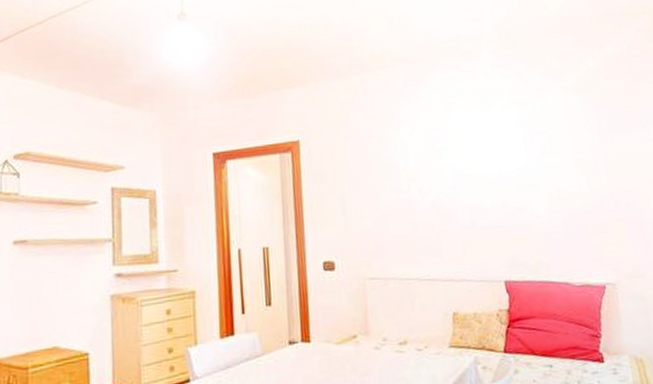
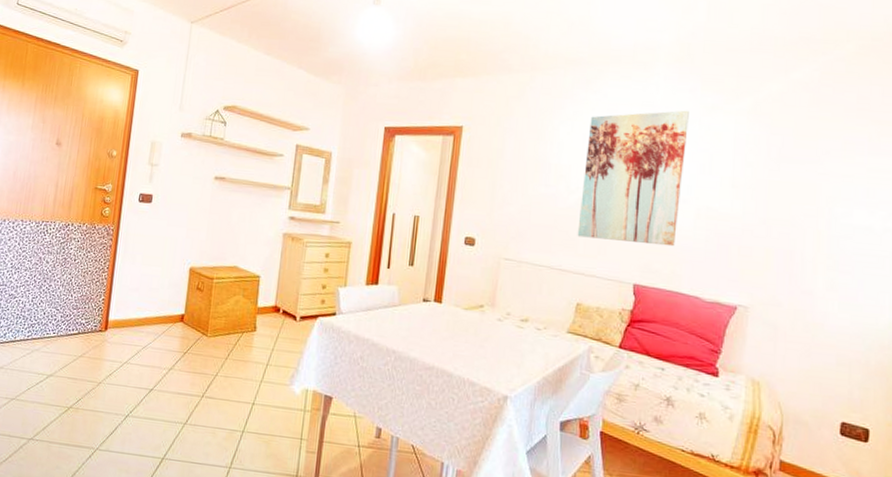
wall art: none [429,94,535,241] -> present [577,110,689,247]

